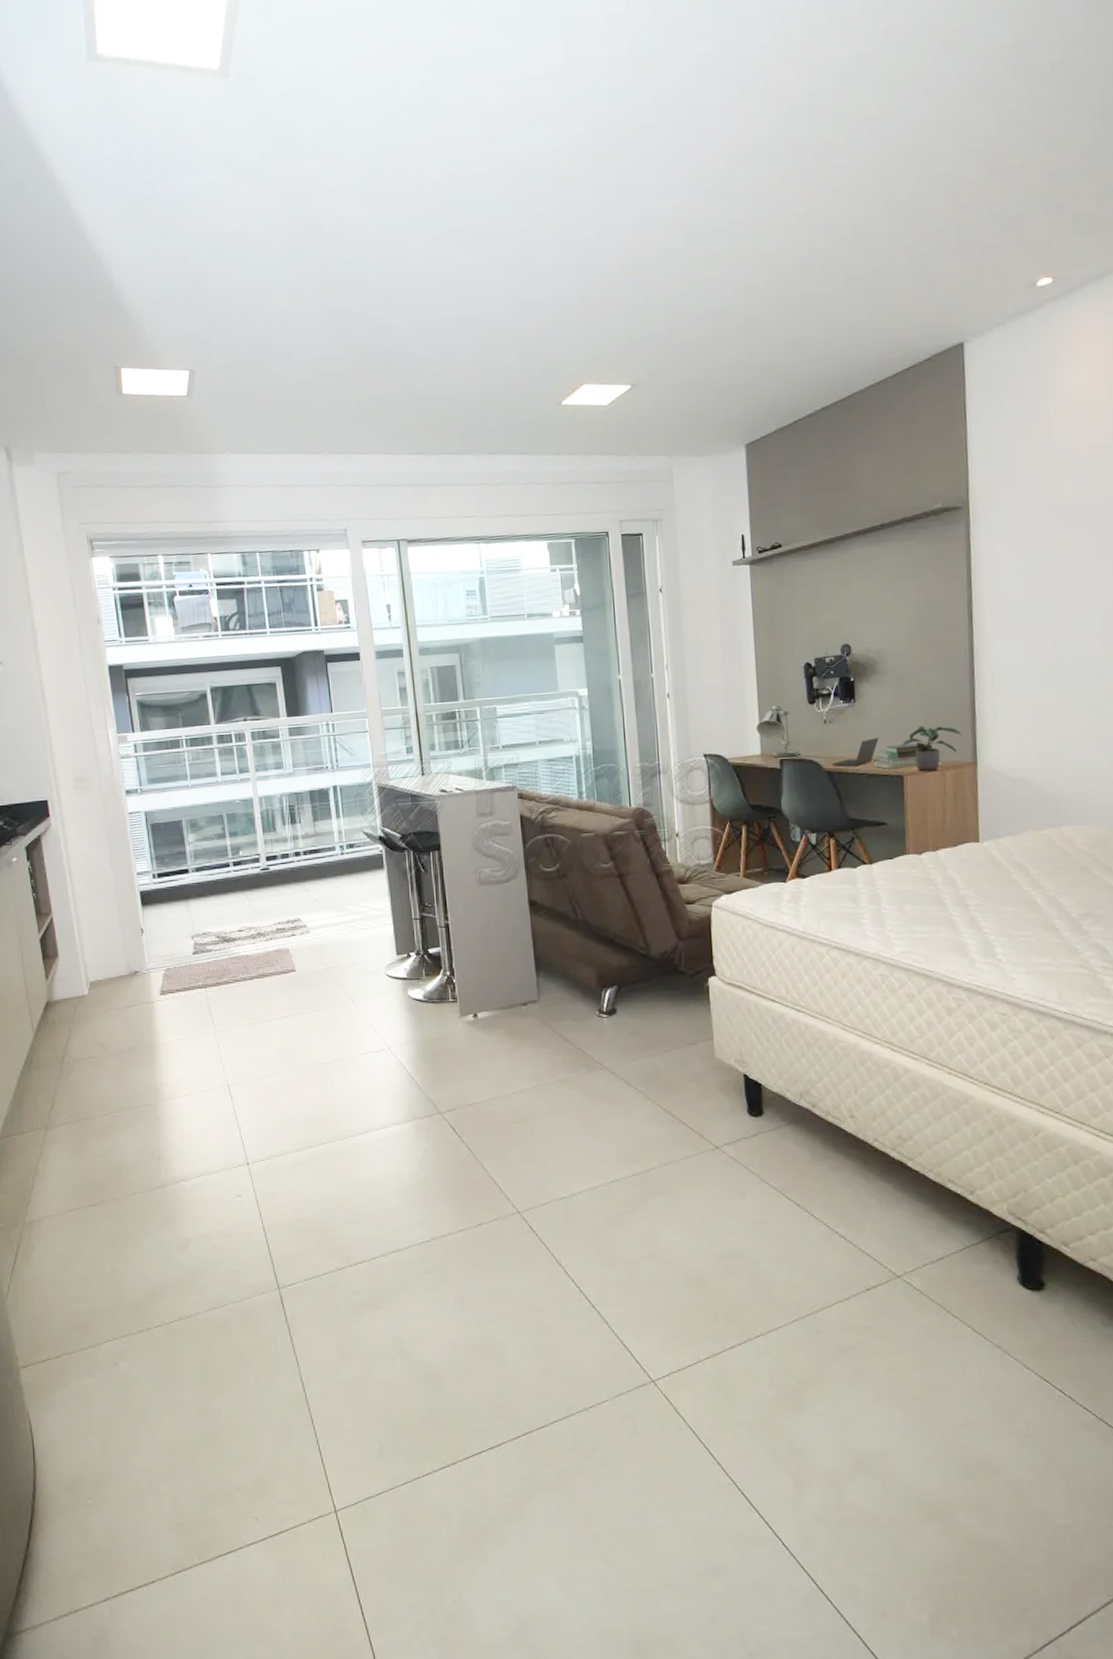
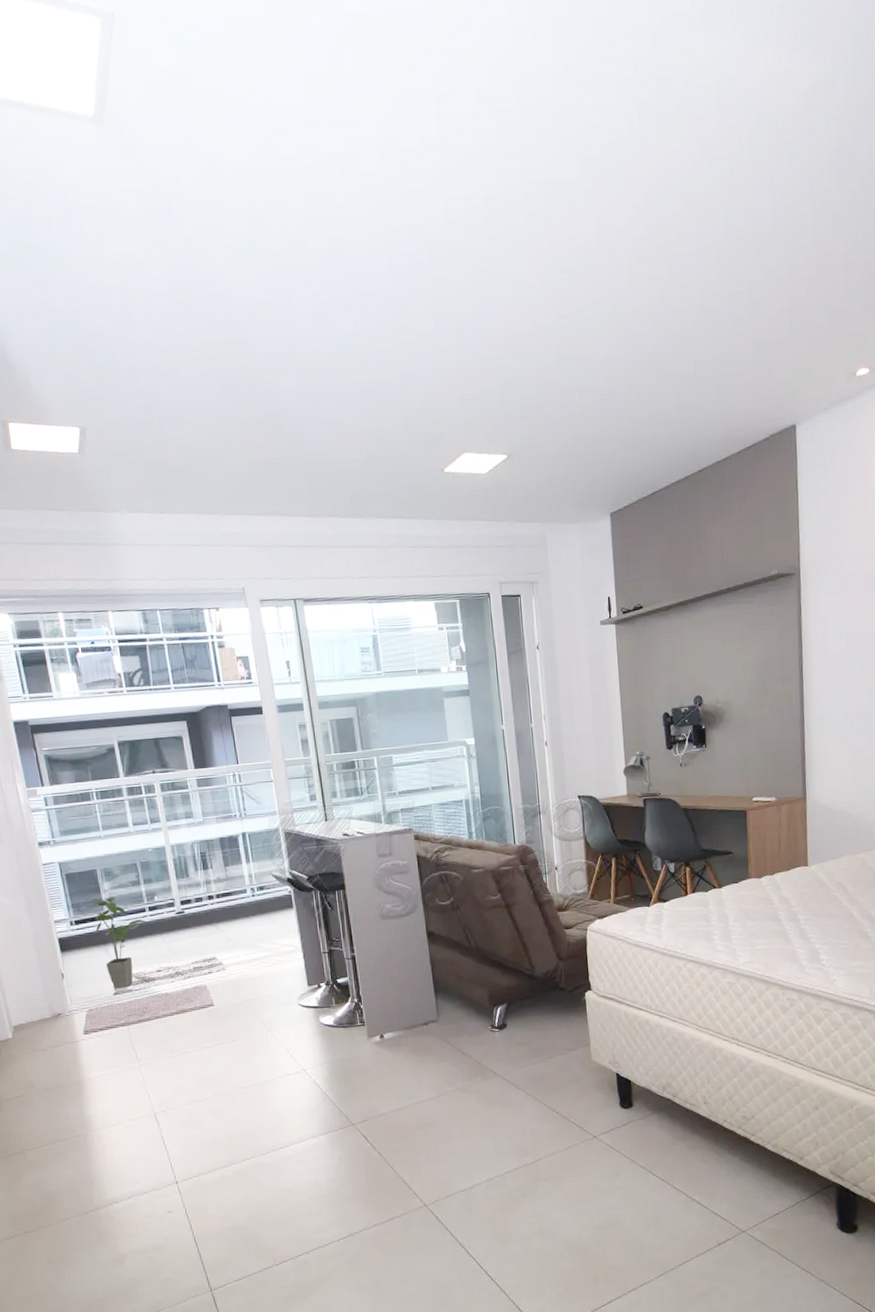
house plant: none [176,849,231,948] -> present [92,897,148,989]
laptop computer: present [832,738,879,767] -> none [687,778,726,804]
books: present [873,743,933,769] -> none [722,782,770,805]
potted plant: present [901,725,963,771] -> none [744,767,795,806]

